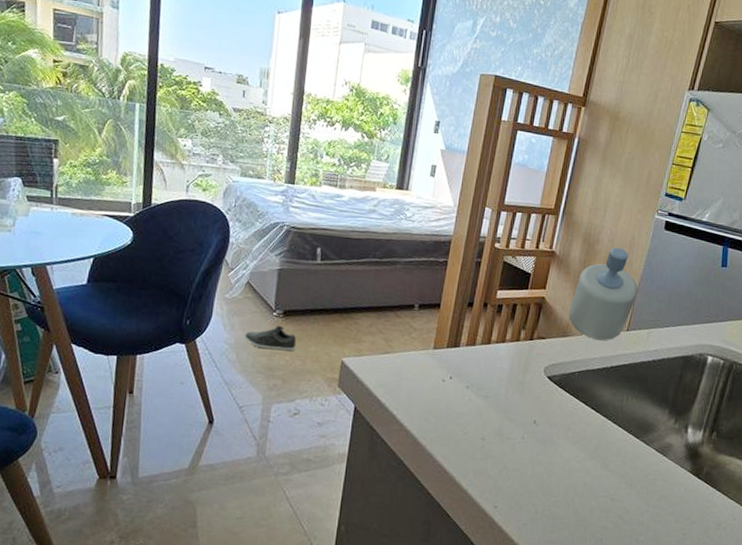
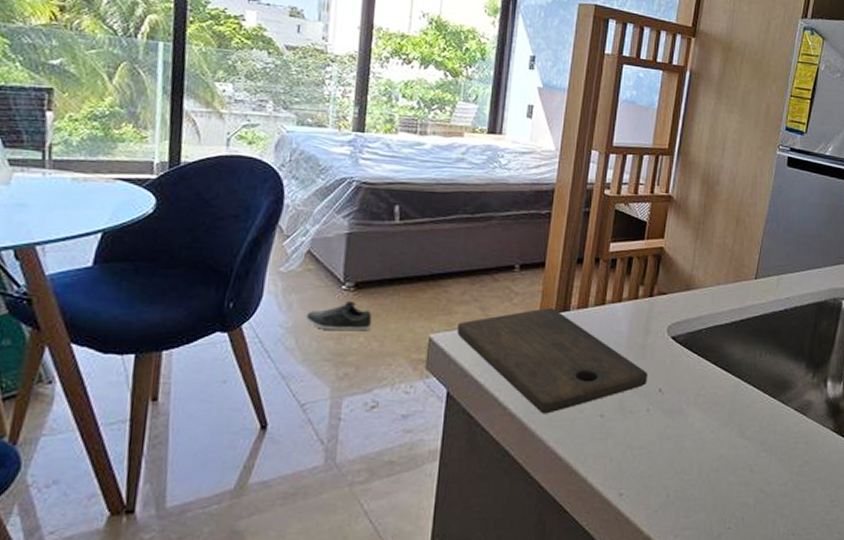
cutting board: none [364,343,525,433] -> present [457,308,649,414]
soap dispenser: present [568,247,638,341] -> none [690,188,764,292]

